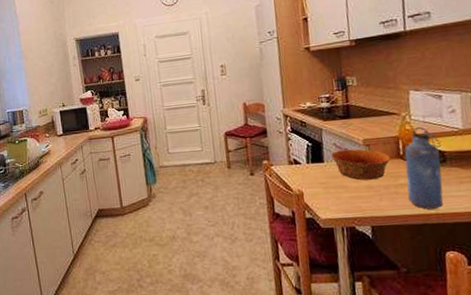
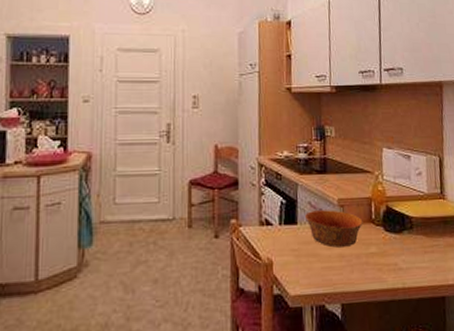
water bottle: present [404,126,444,209] -> none [376,188,410,283]

